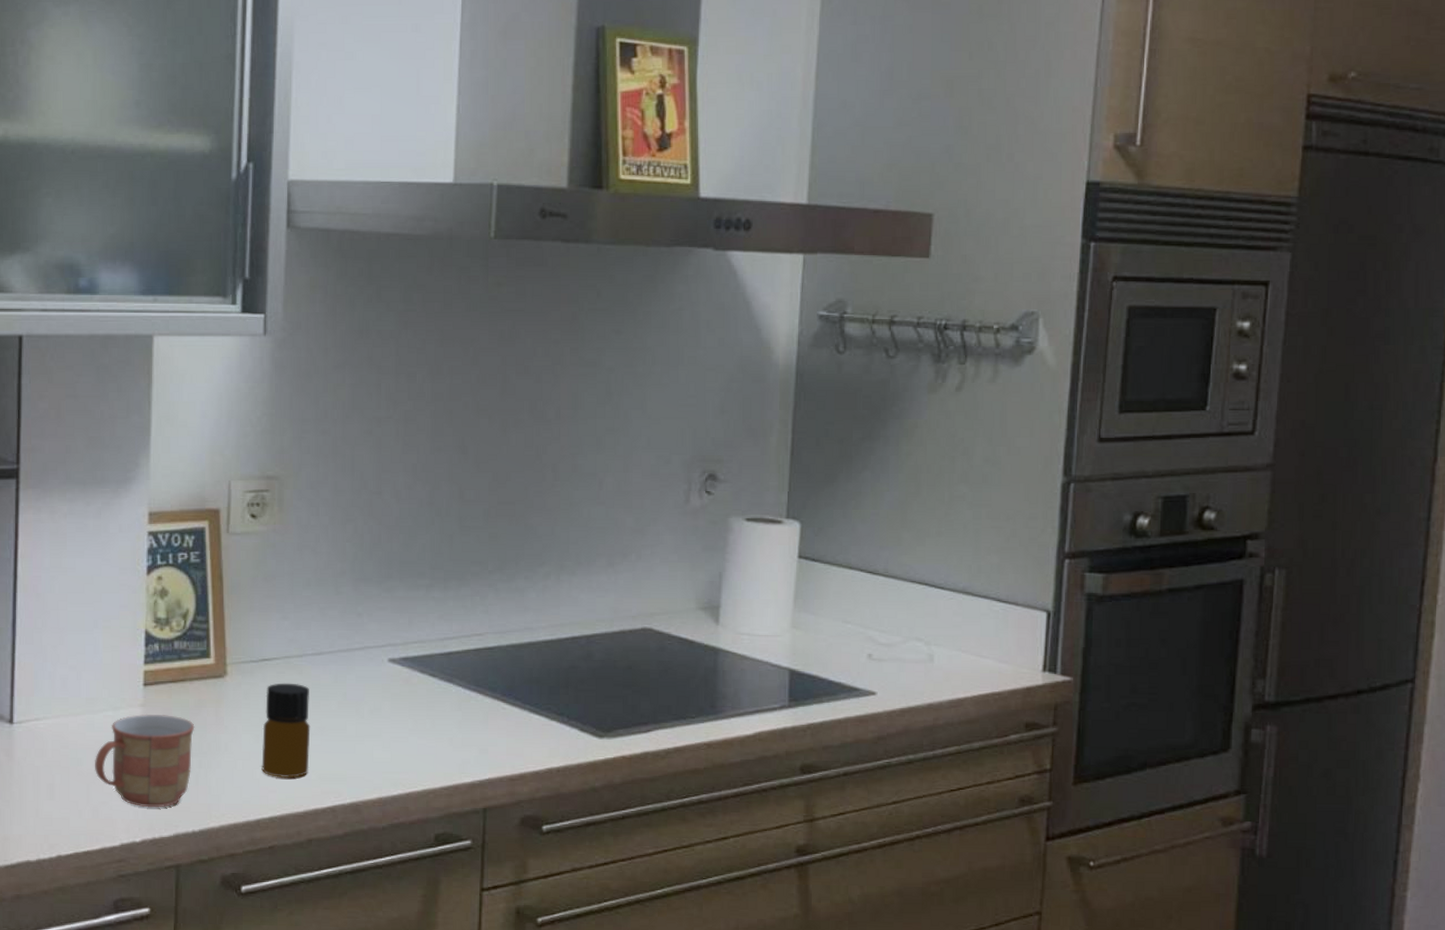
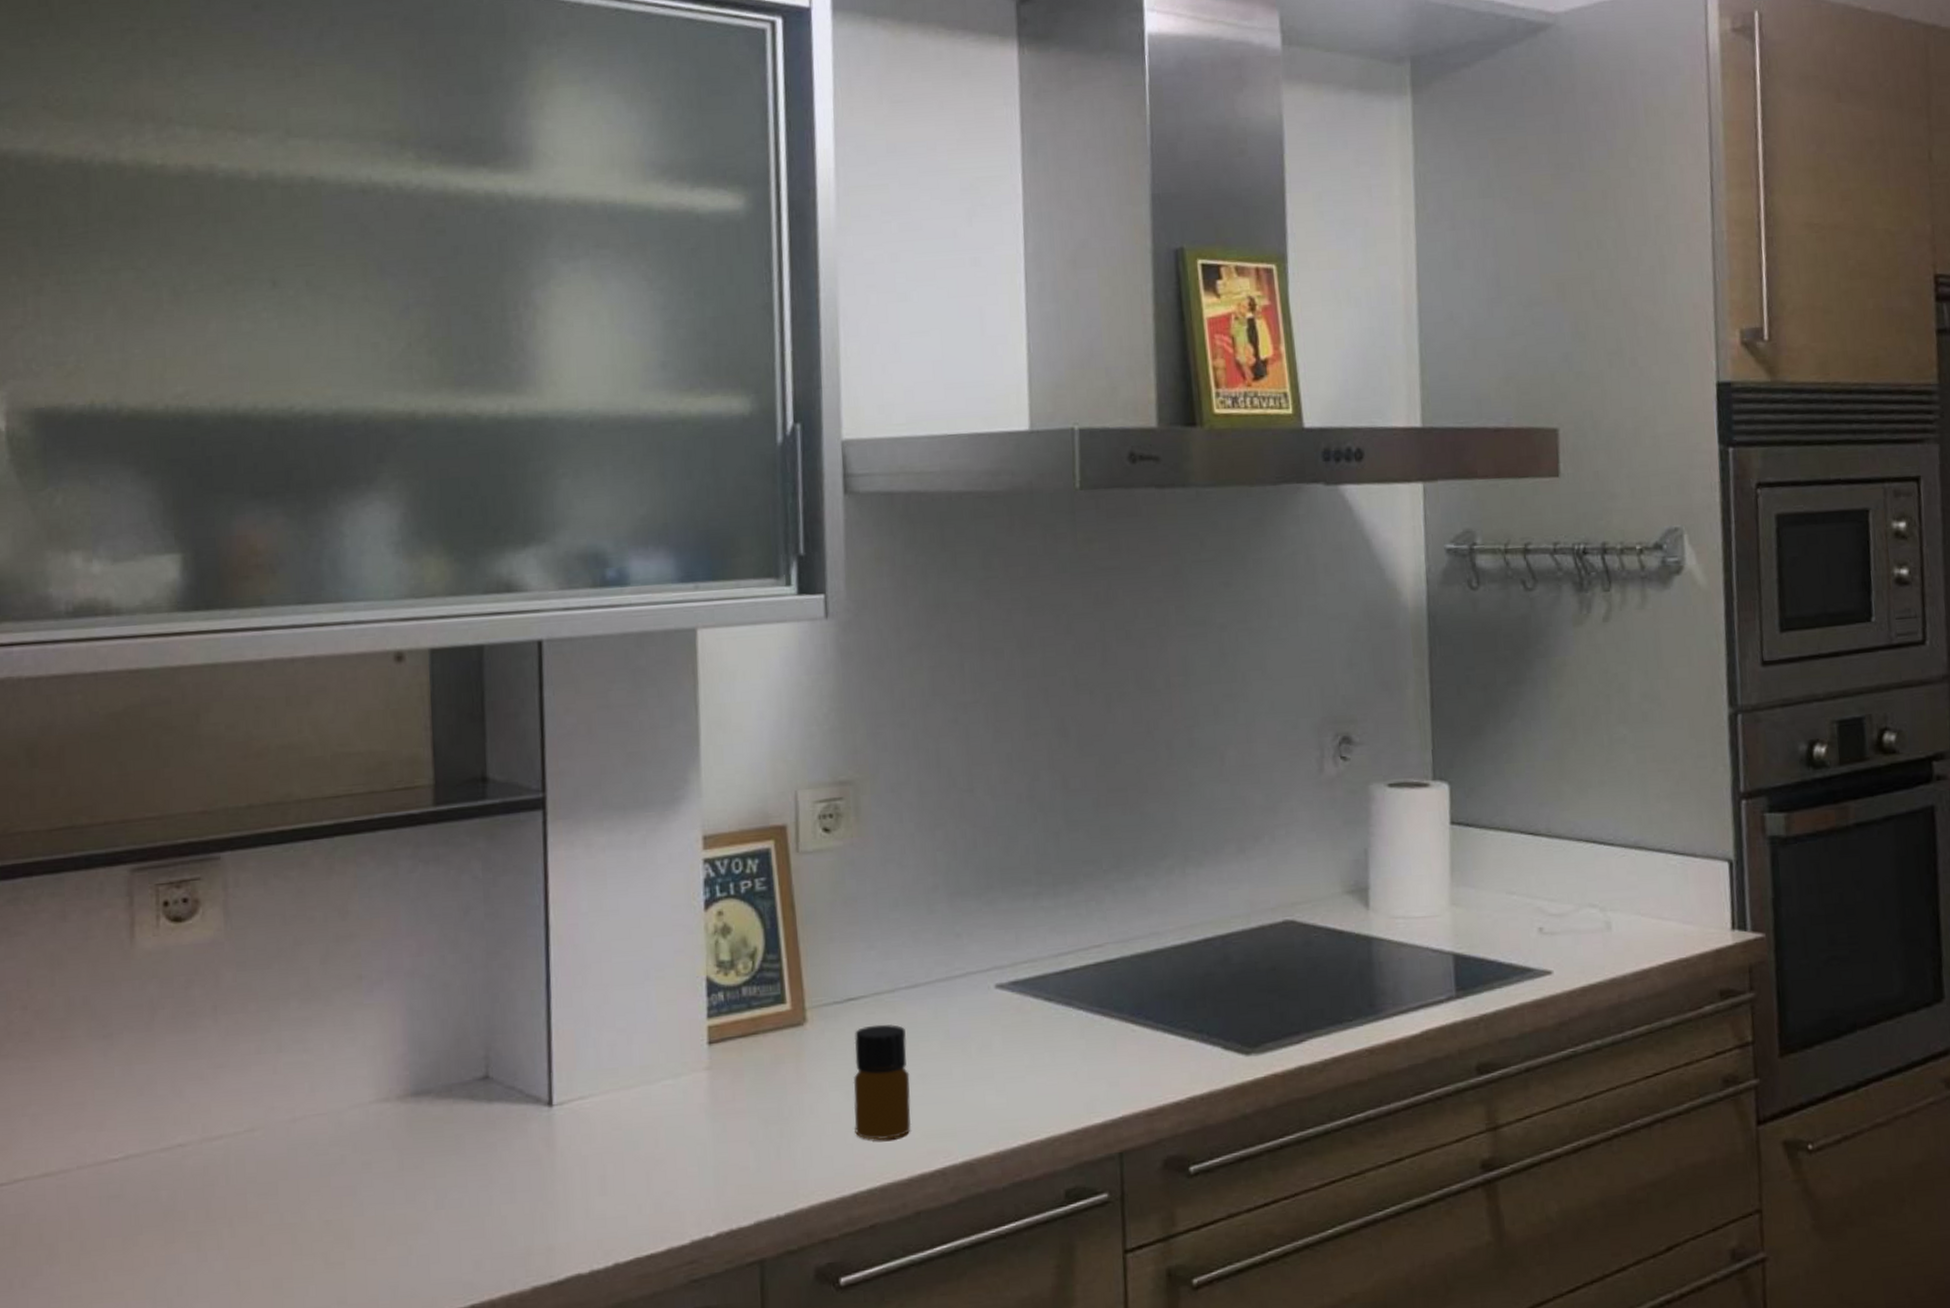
mug: present [95,713,195,808] -> none [654,1077,773,1193]

